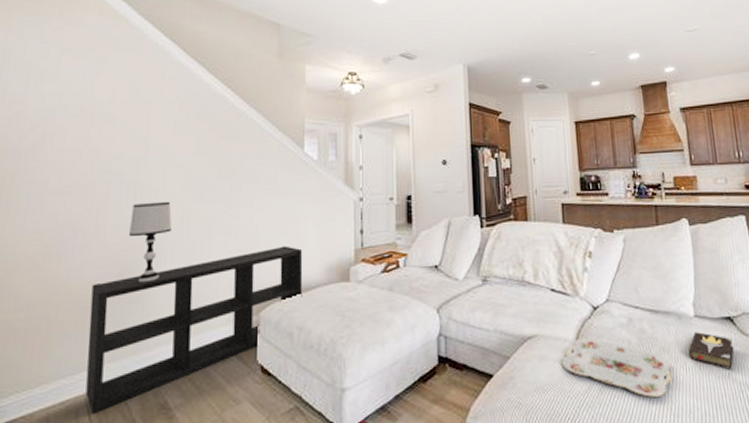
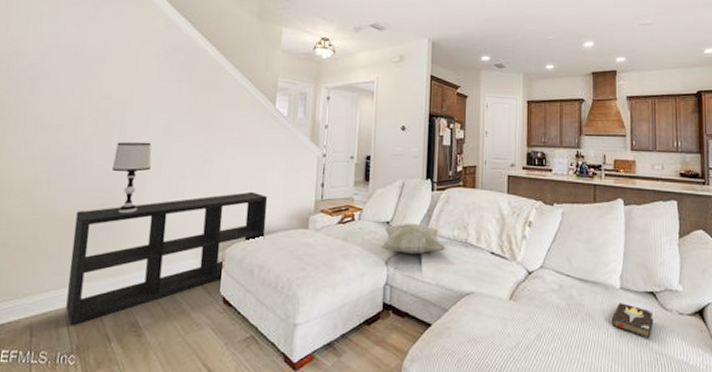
decorative pillow: none [432,264,501,300] -> present [382,223,445,255]
serving tray: present [562,337,672,397] -> none [495,298,594,357]

